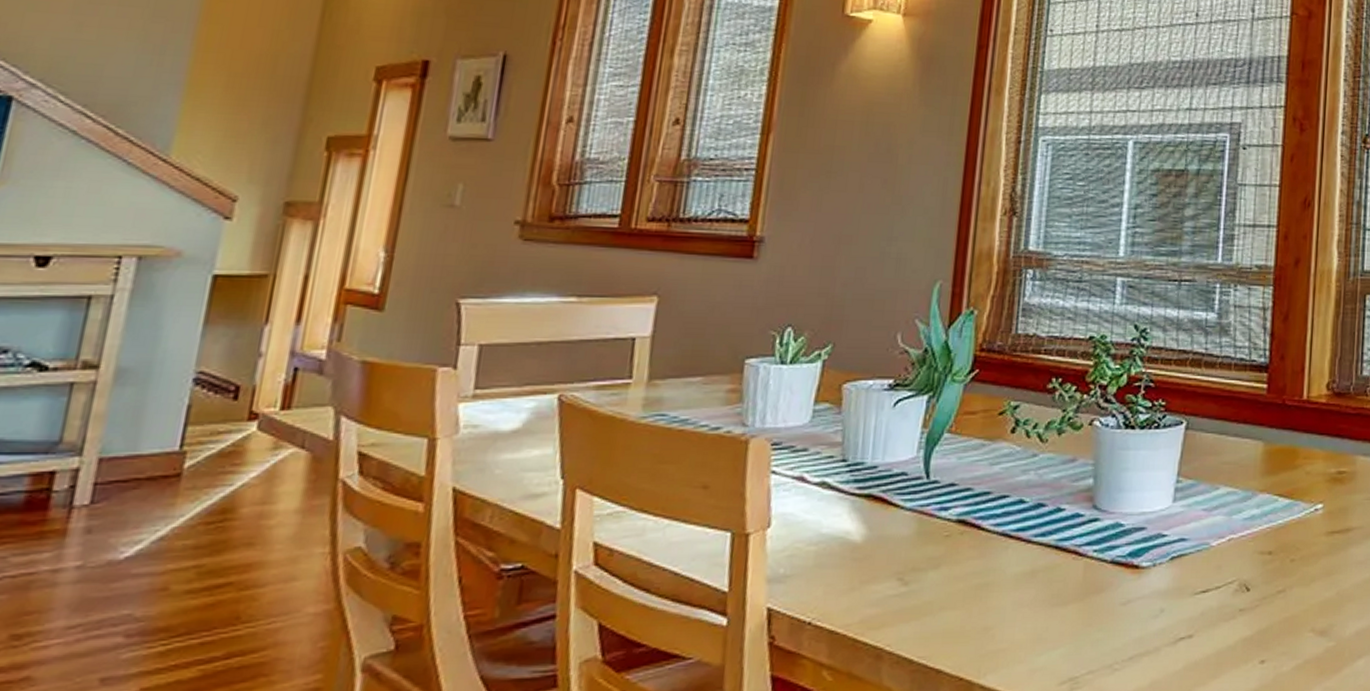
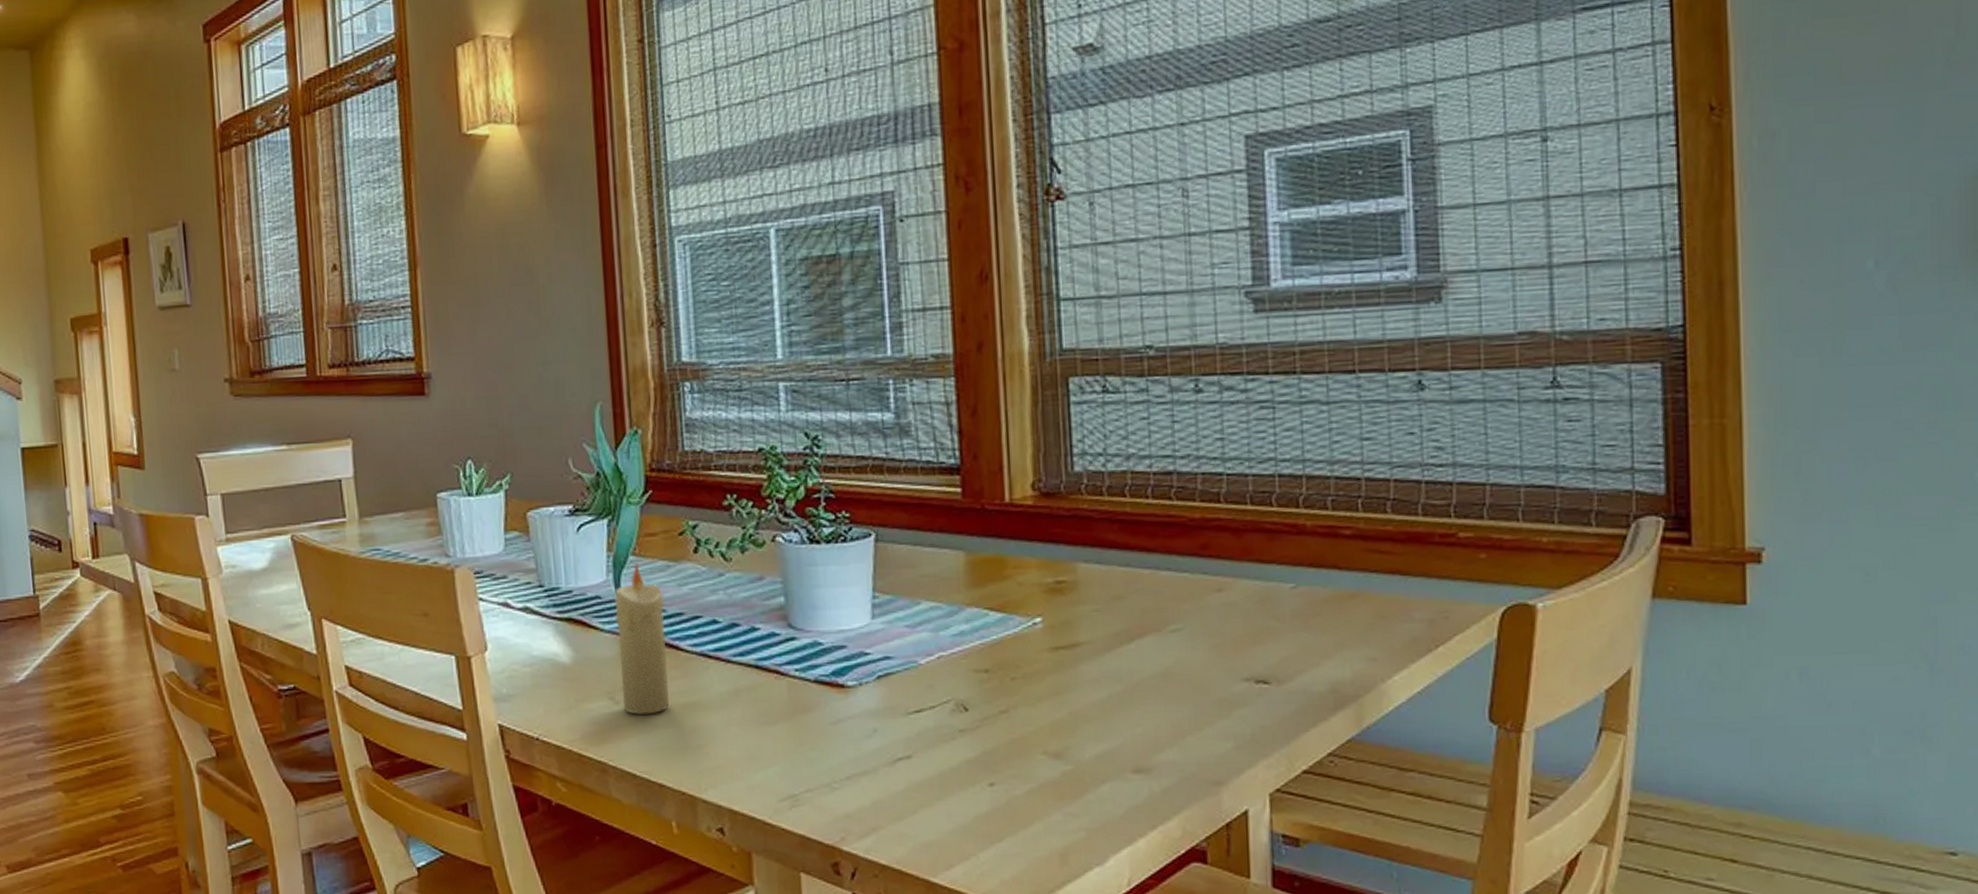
candle: none [912,440,974,596] -> present [614,563,669,715]

